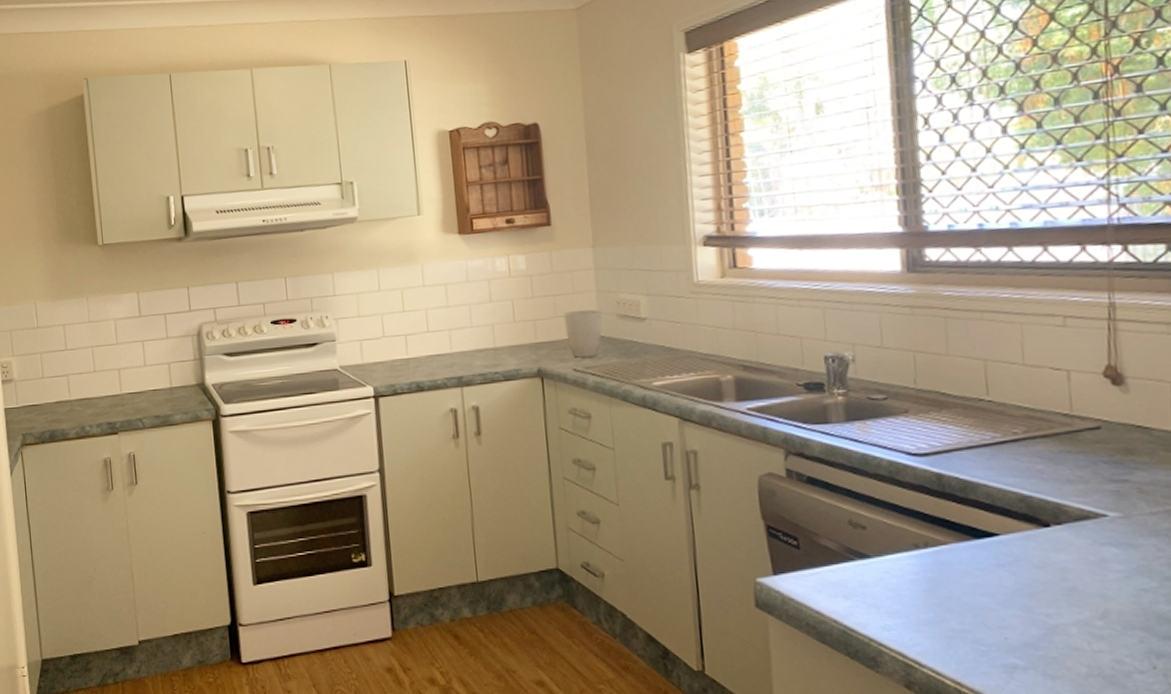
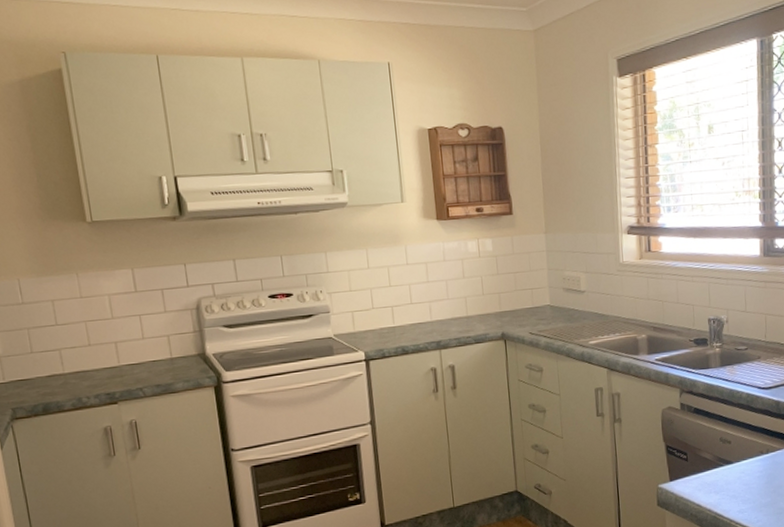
cup: present [564,309,602,358] -> none [522,284,552,324]

